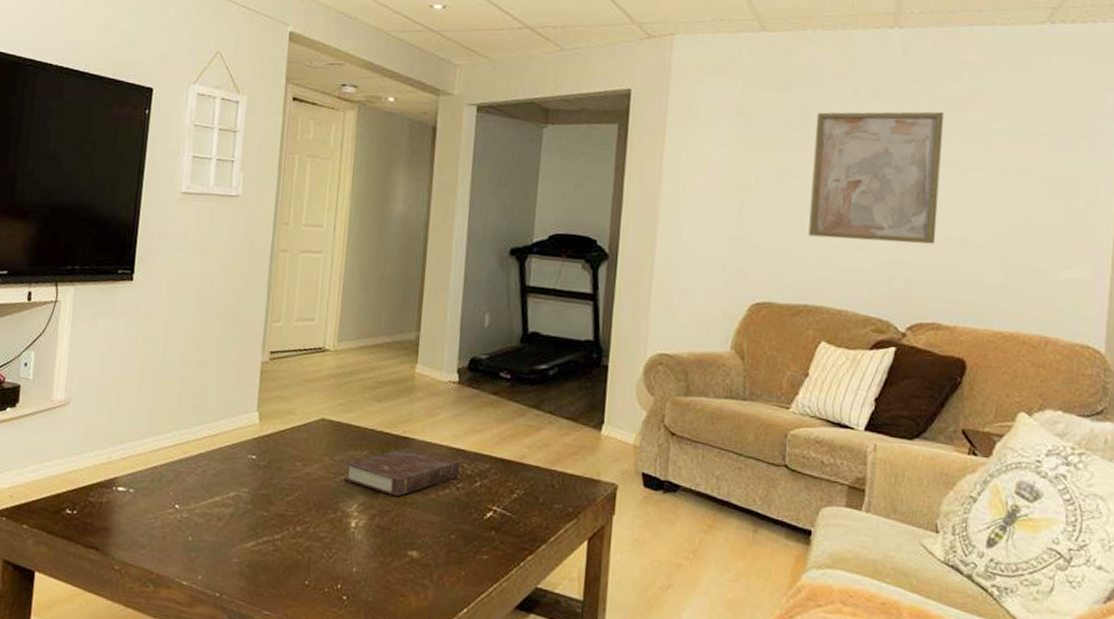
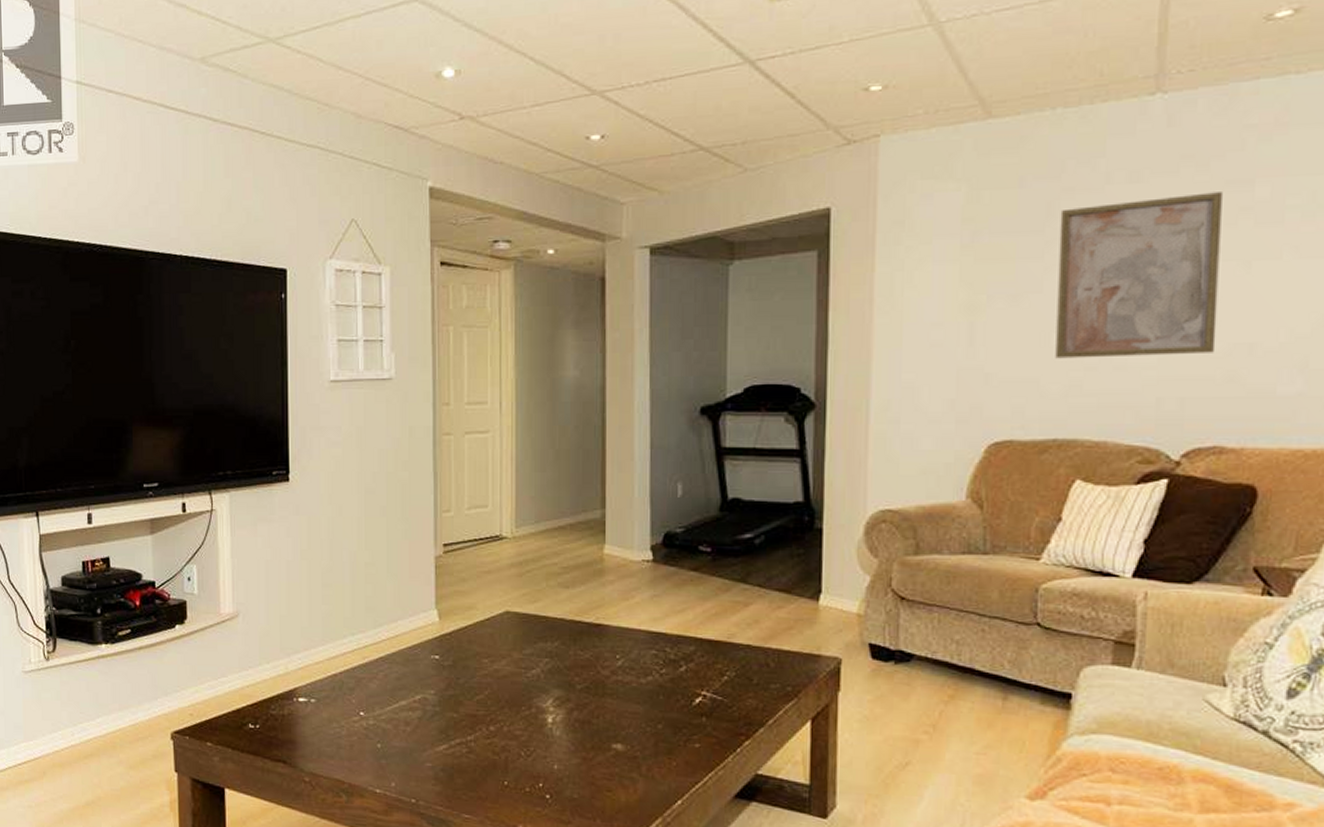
book: present [343,447,460,497] -> none [535,635,662,688]

